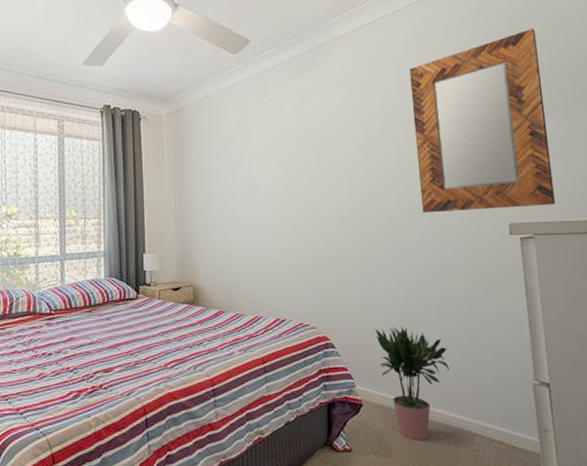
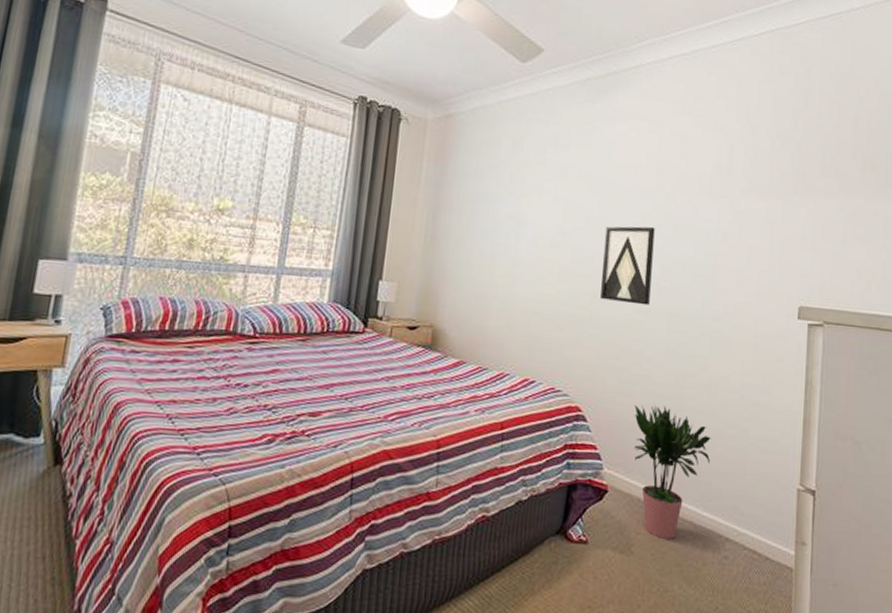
wall art: none [325,174,375,243] -> present [600,226,655,306]
home mirror: present [409,28,555,213] -> none [708,92,858,293]

